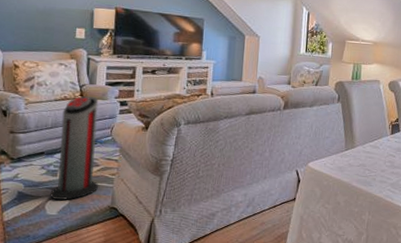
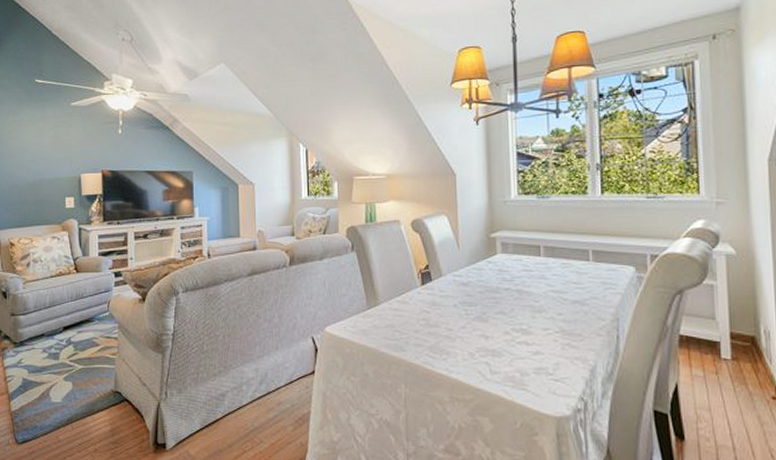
air purifier: present [50,96,99,200] -> none [53,270,101,385]

